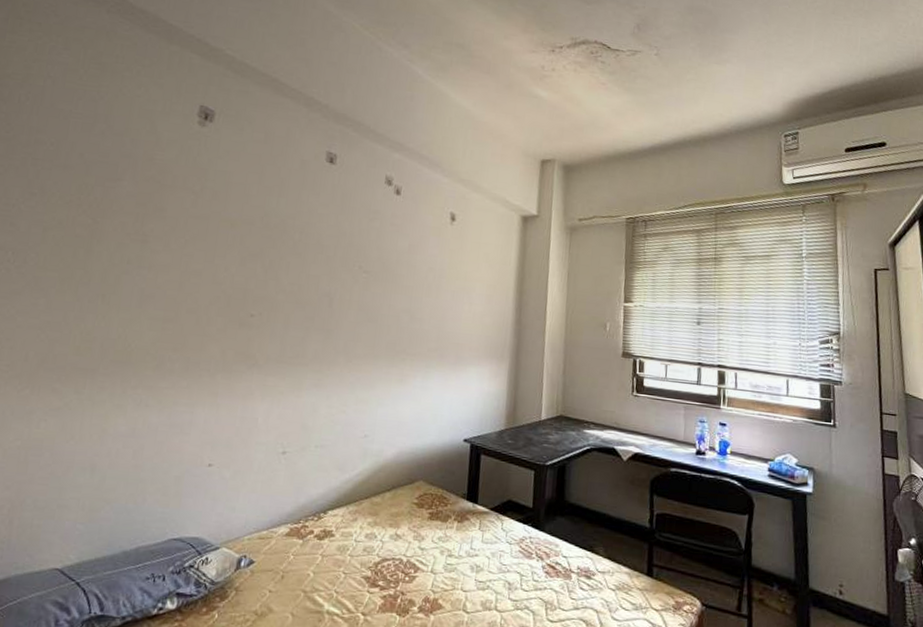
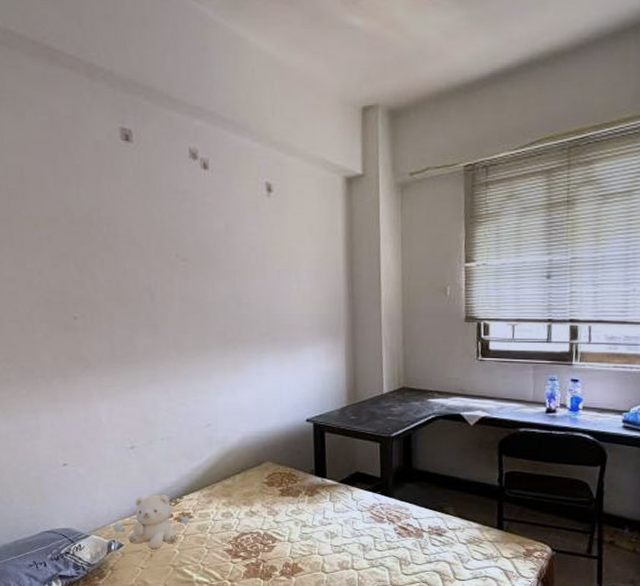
teddy bear: none [246,507,331,570] -> present [113,495,191,549]

